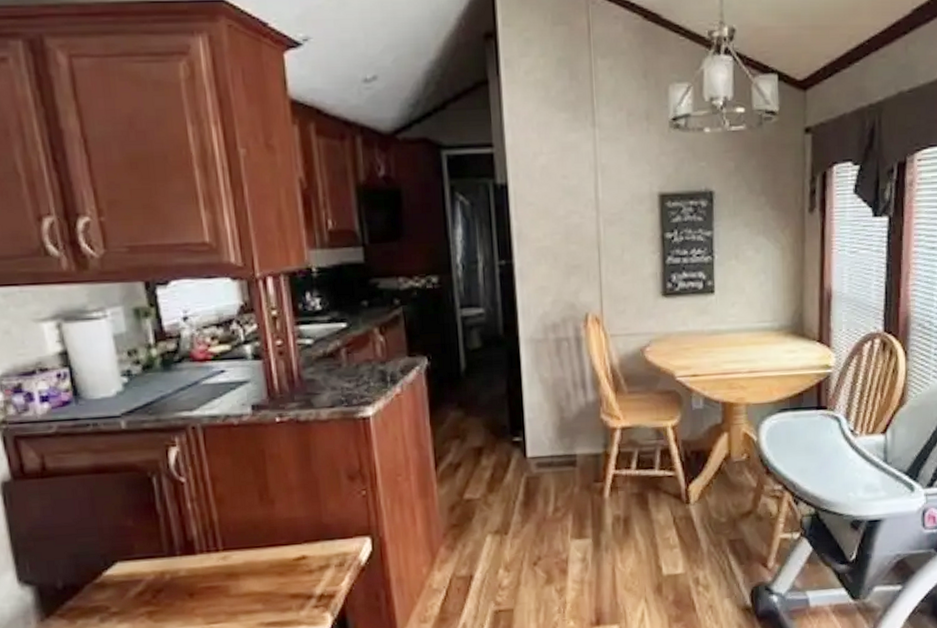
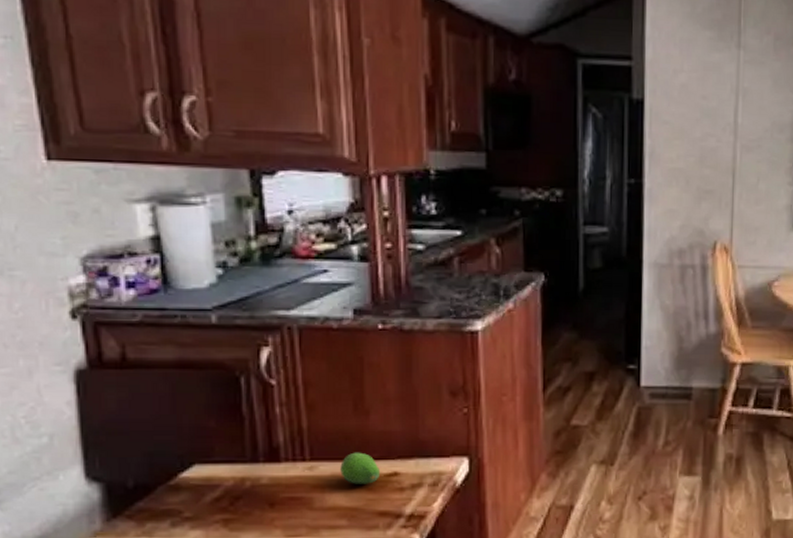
fruit: none [251,539,290,570] -> present [340,452,381,484]

